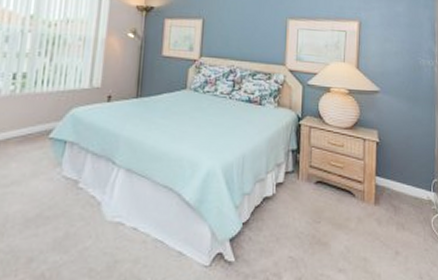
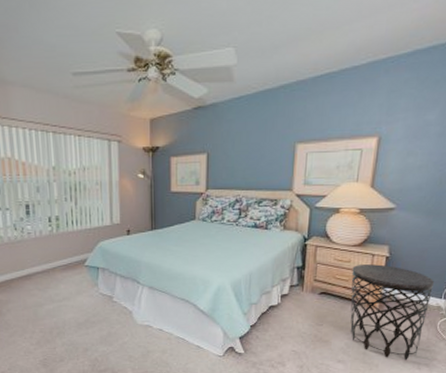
side table: none [346,150,422,267] -> present [350,264,434,360]

